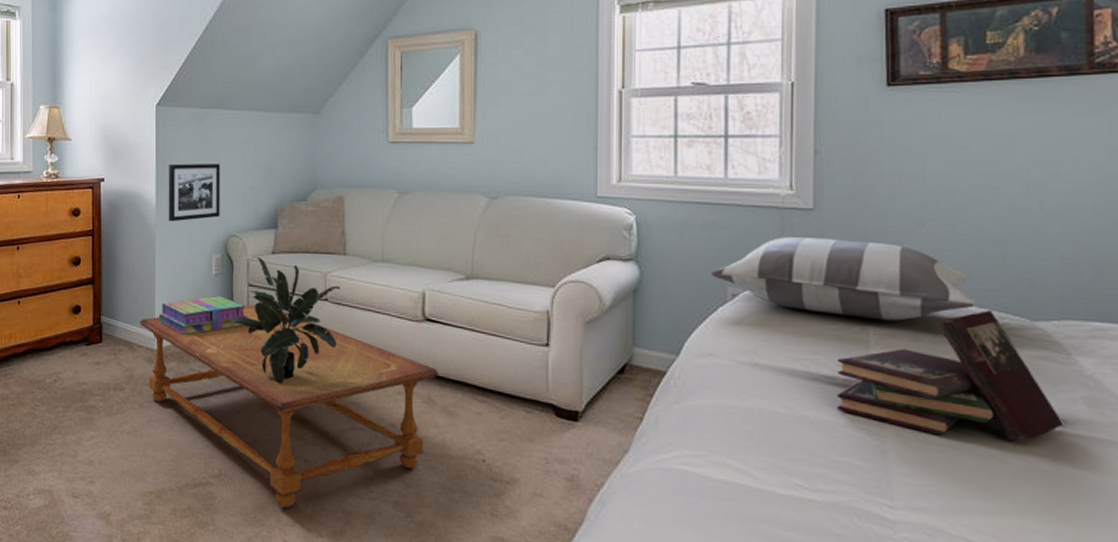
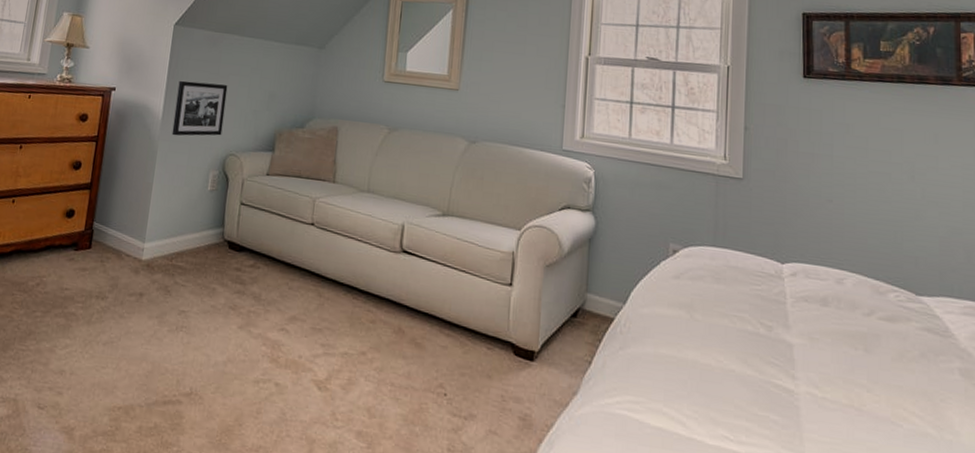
coffee table: present [139,304,440,508] -> none [131,223,411,432]
stack of books: present [159,296,248,335] -> none [150,211,237,248]
potted plant: present [233,258,341,384] -> none [222,178,327,304]
pillow: present [711,237,976,321] -> none [656,201,873,287]
book: present [836,310,1064,442] -> none [758,282,945,406]

